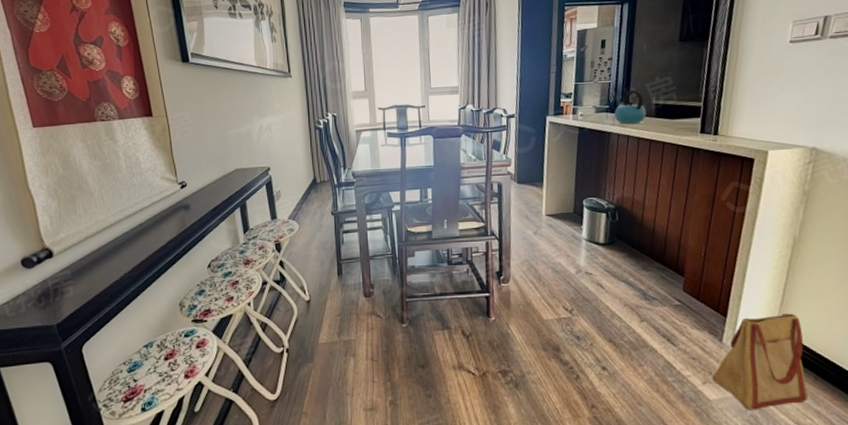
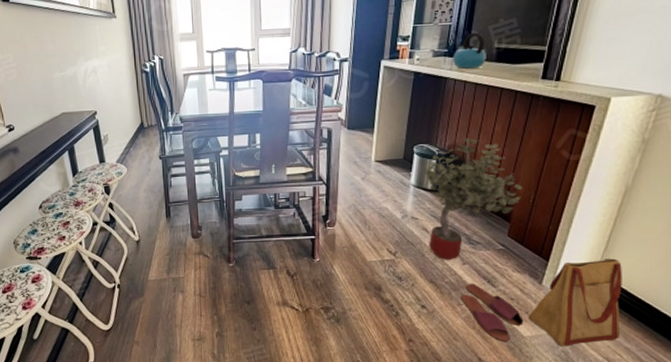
potted tree: none [594,191,694,318] -> present [424,137,523,261]
slippers: none [641,341,708,406] -> present [460,283,524,342]

